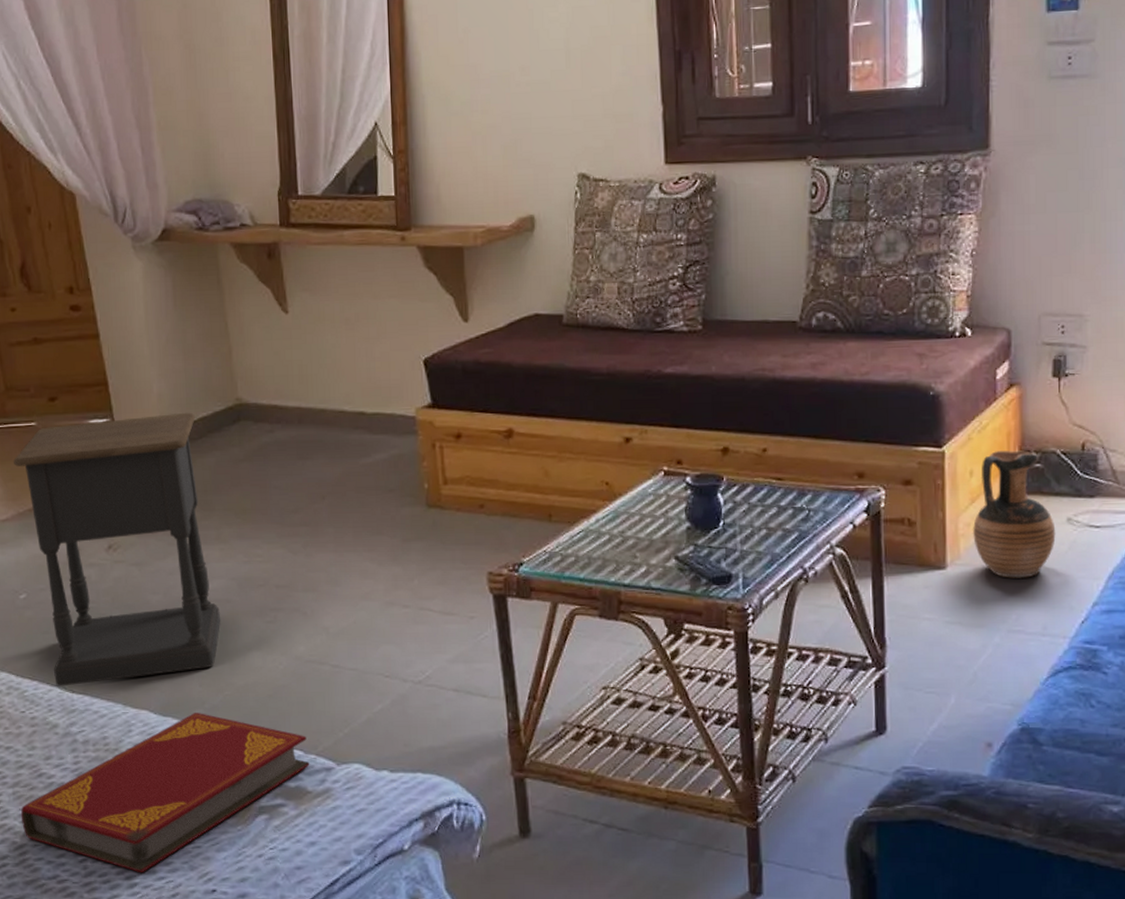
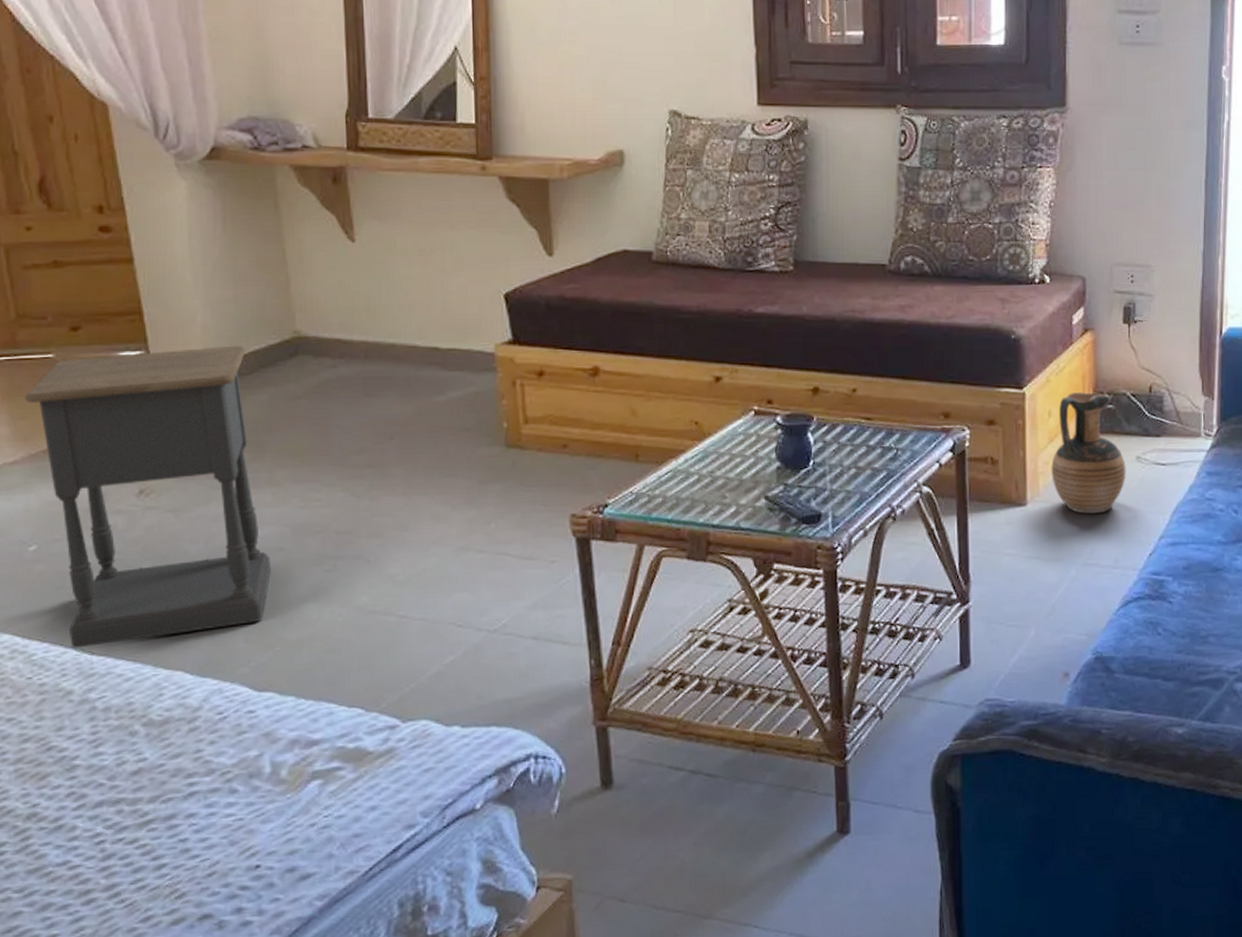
hardback book: present [21,713,310,873] -> none [25,672,372,853]

